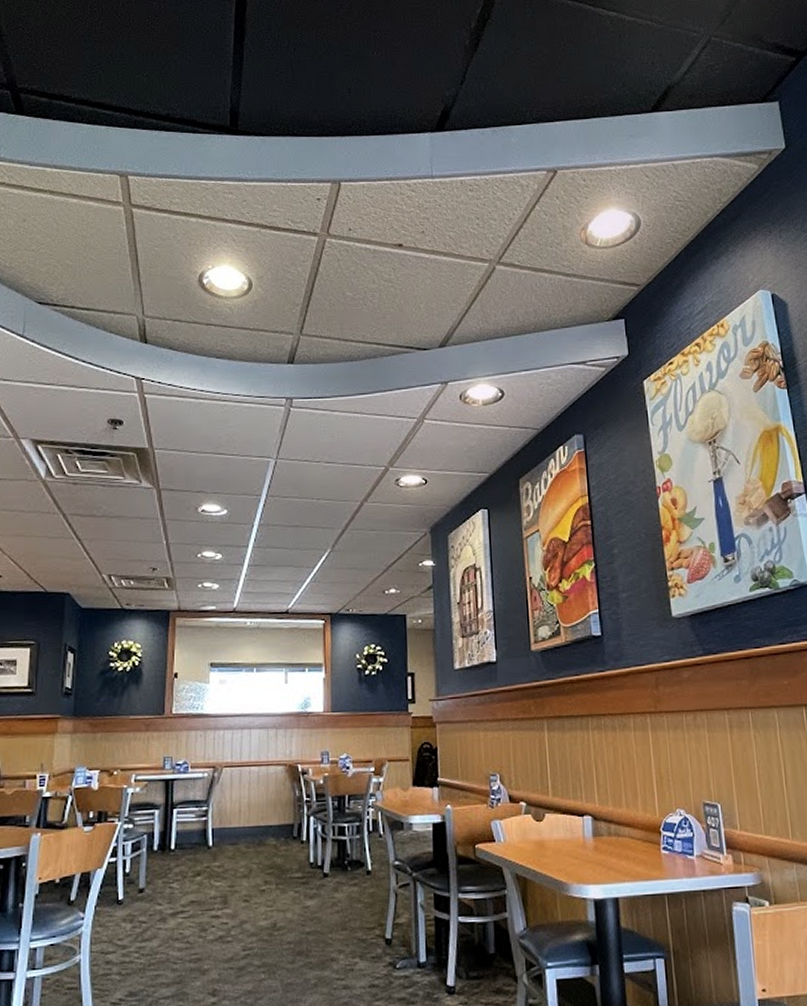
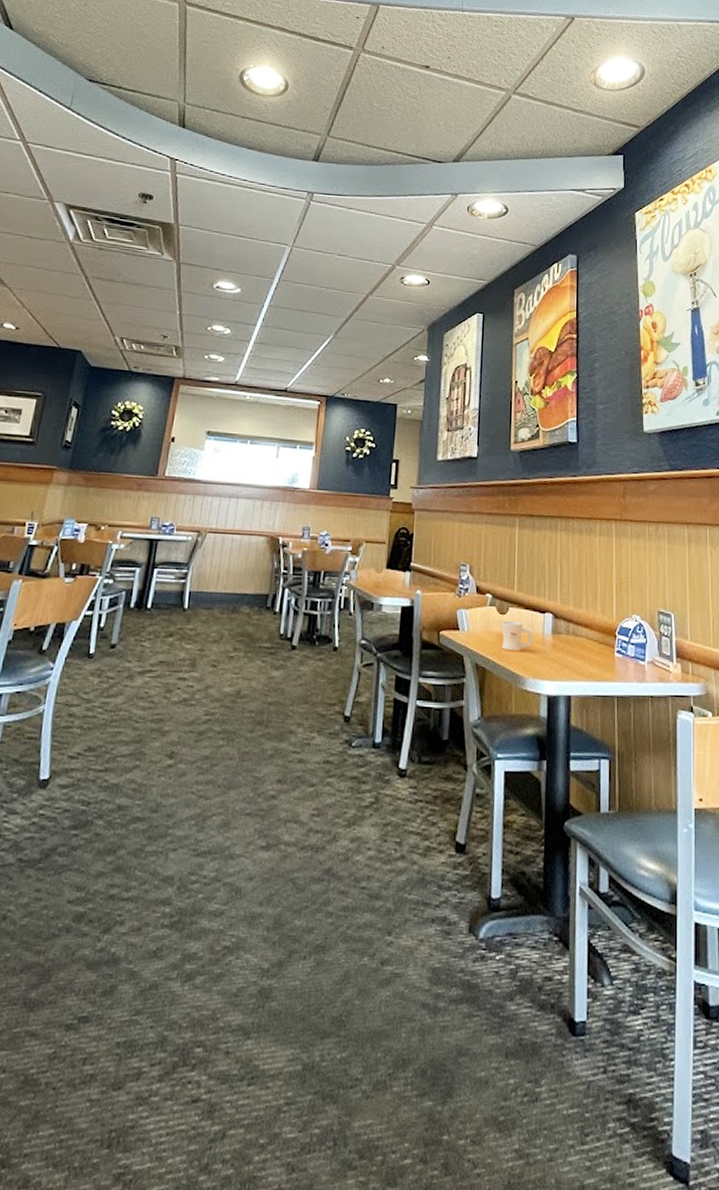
mug: none [538,827,573,859] -> present [501,620,532,652]

